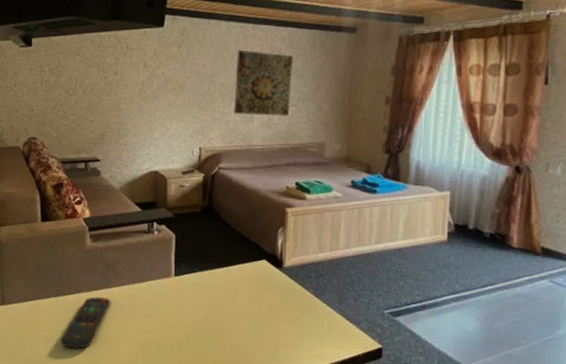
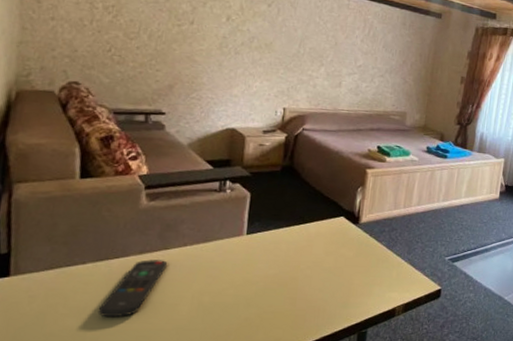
wall art: present [233,49,294,117] -> none [322,17,385,86]

